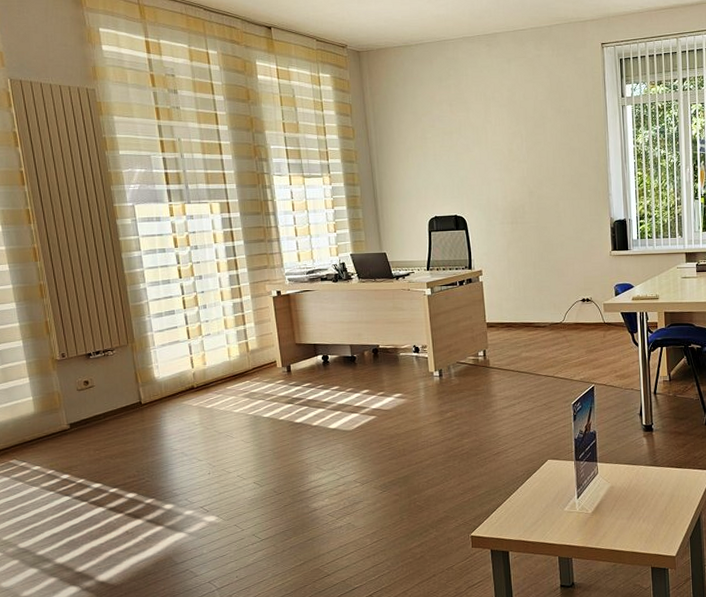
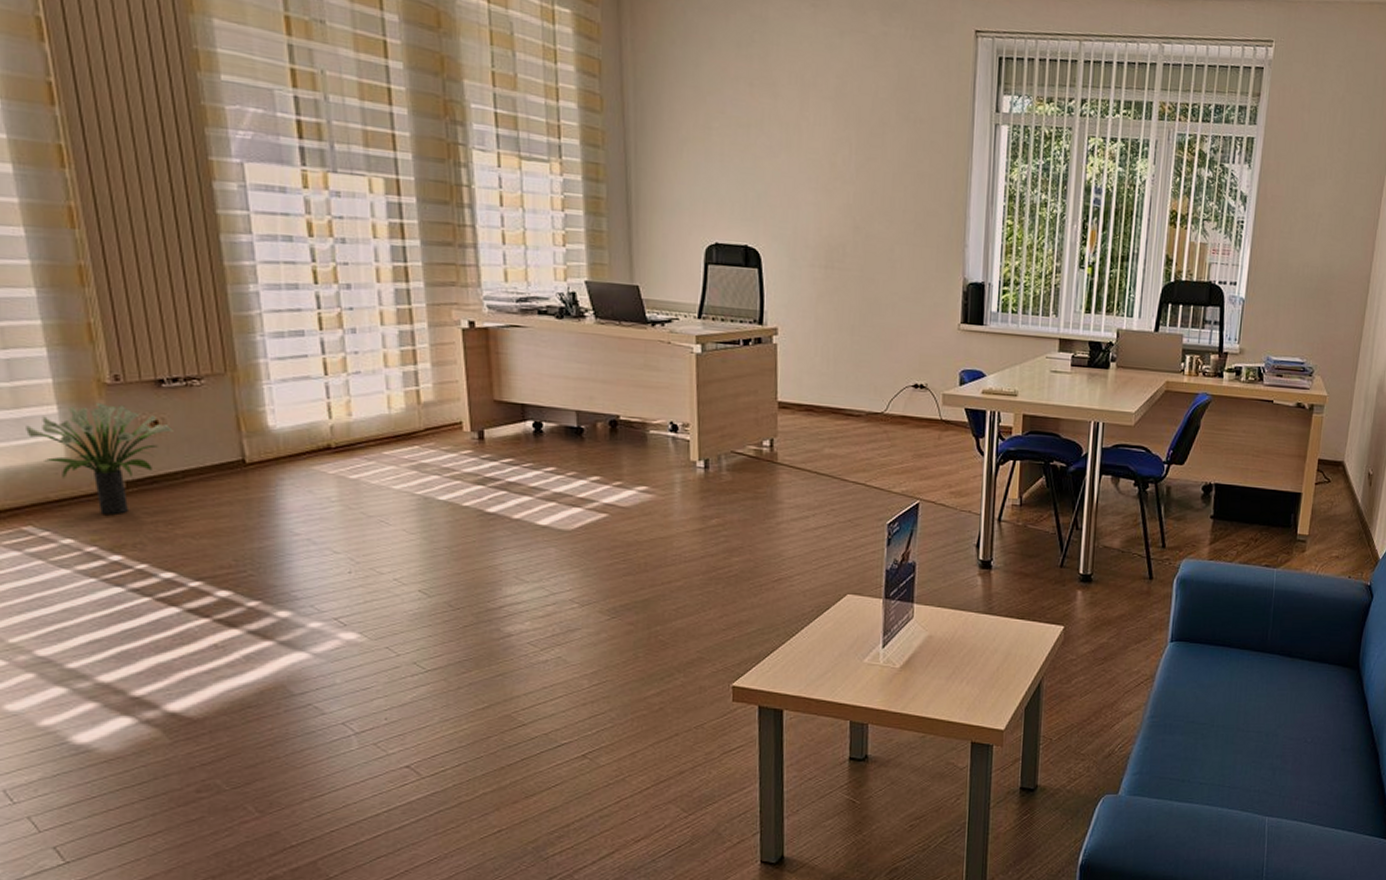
potted plant: none [11,373,98,448] -> present [26,402,173,515]

